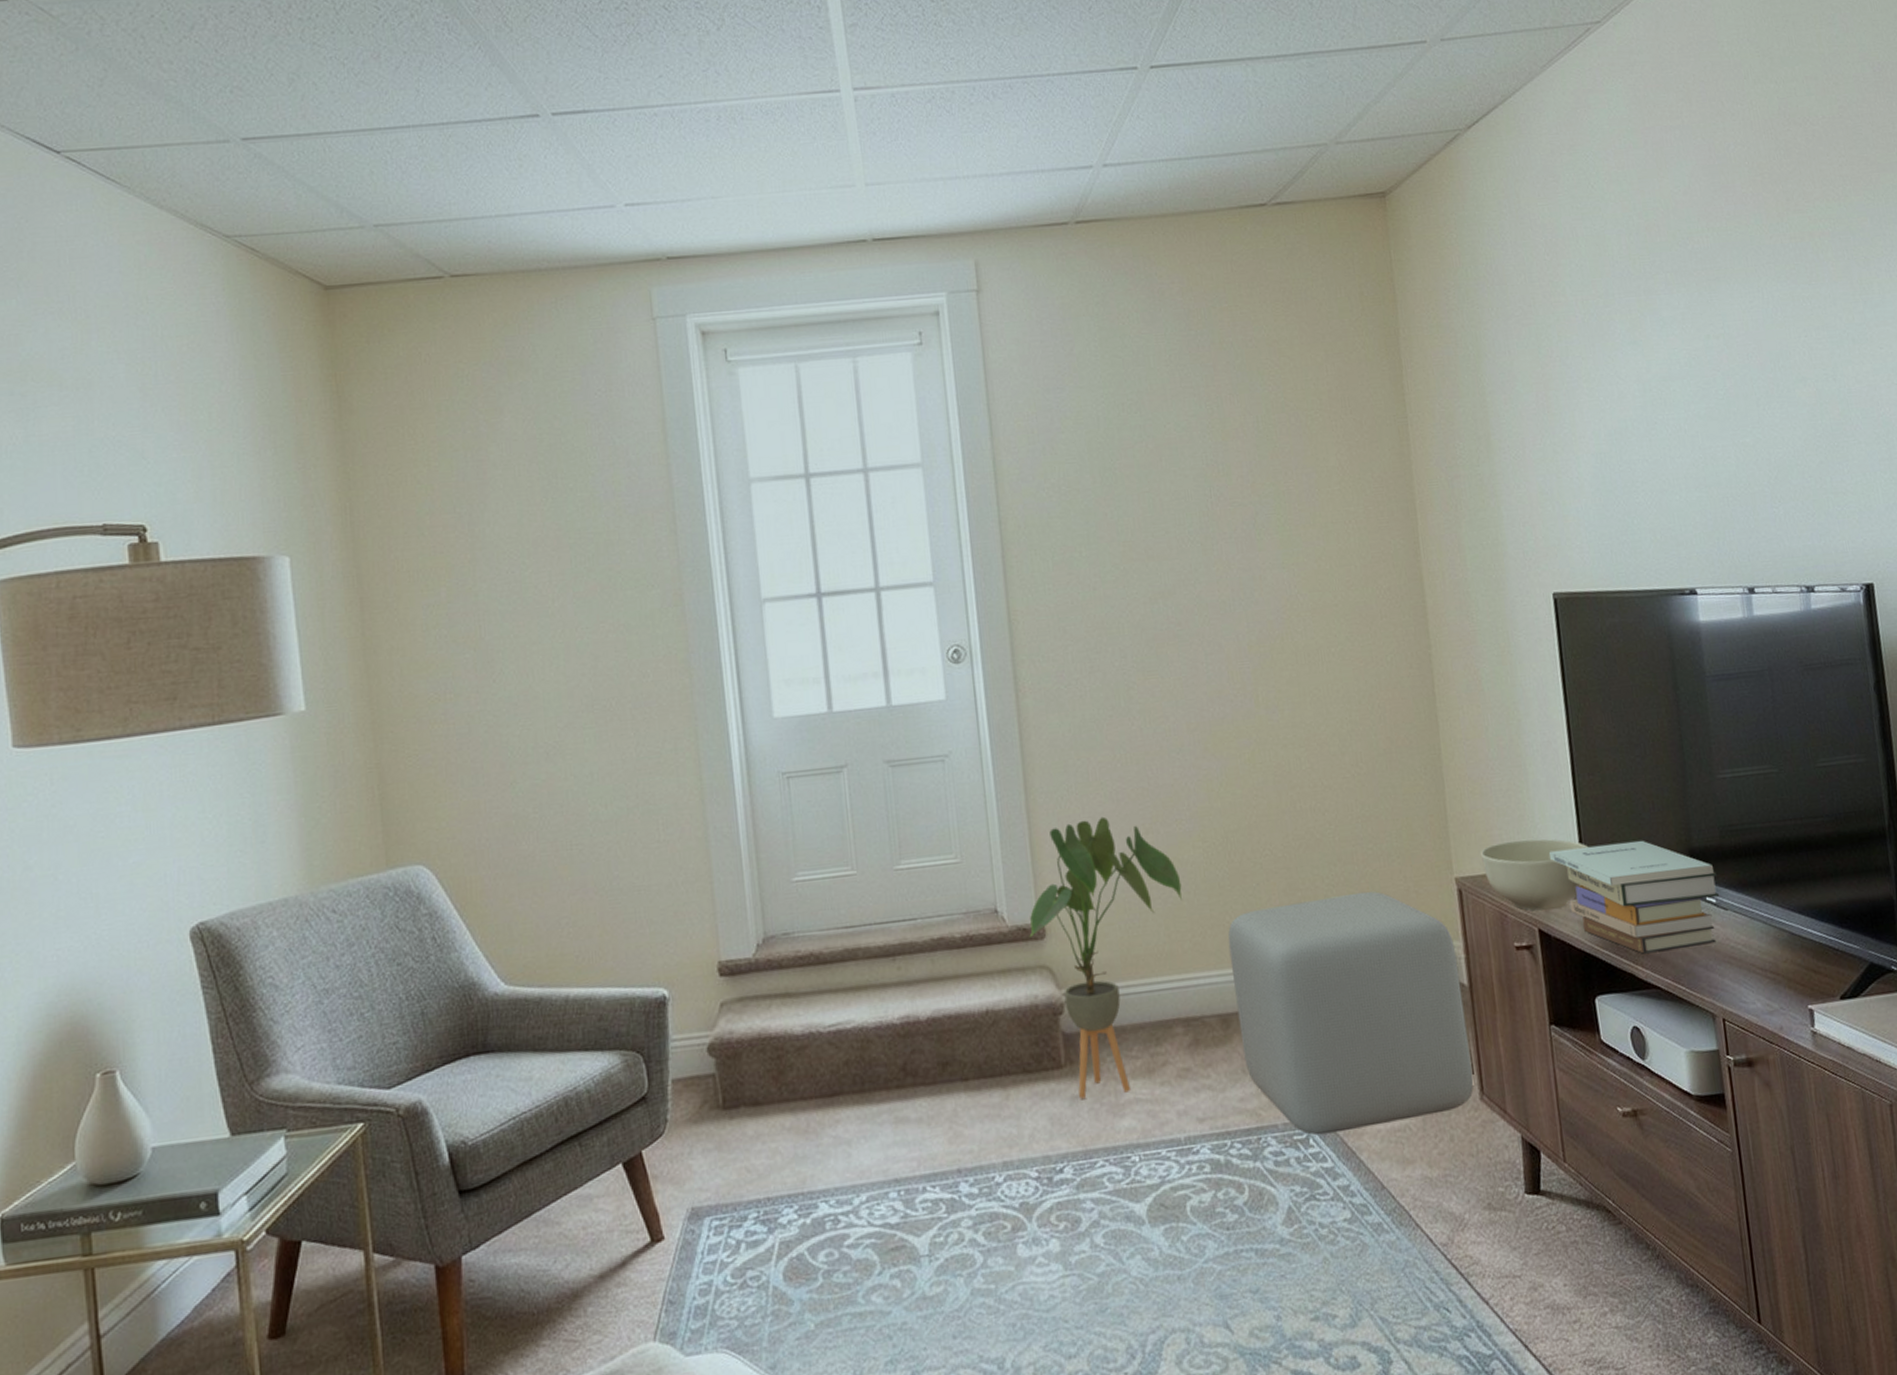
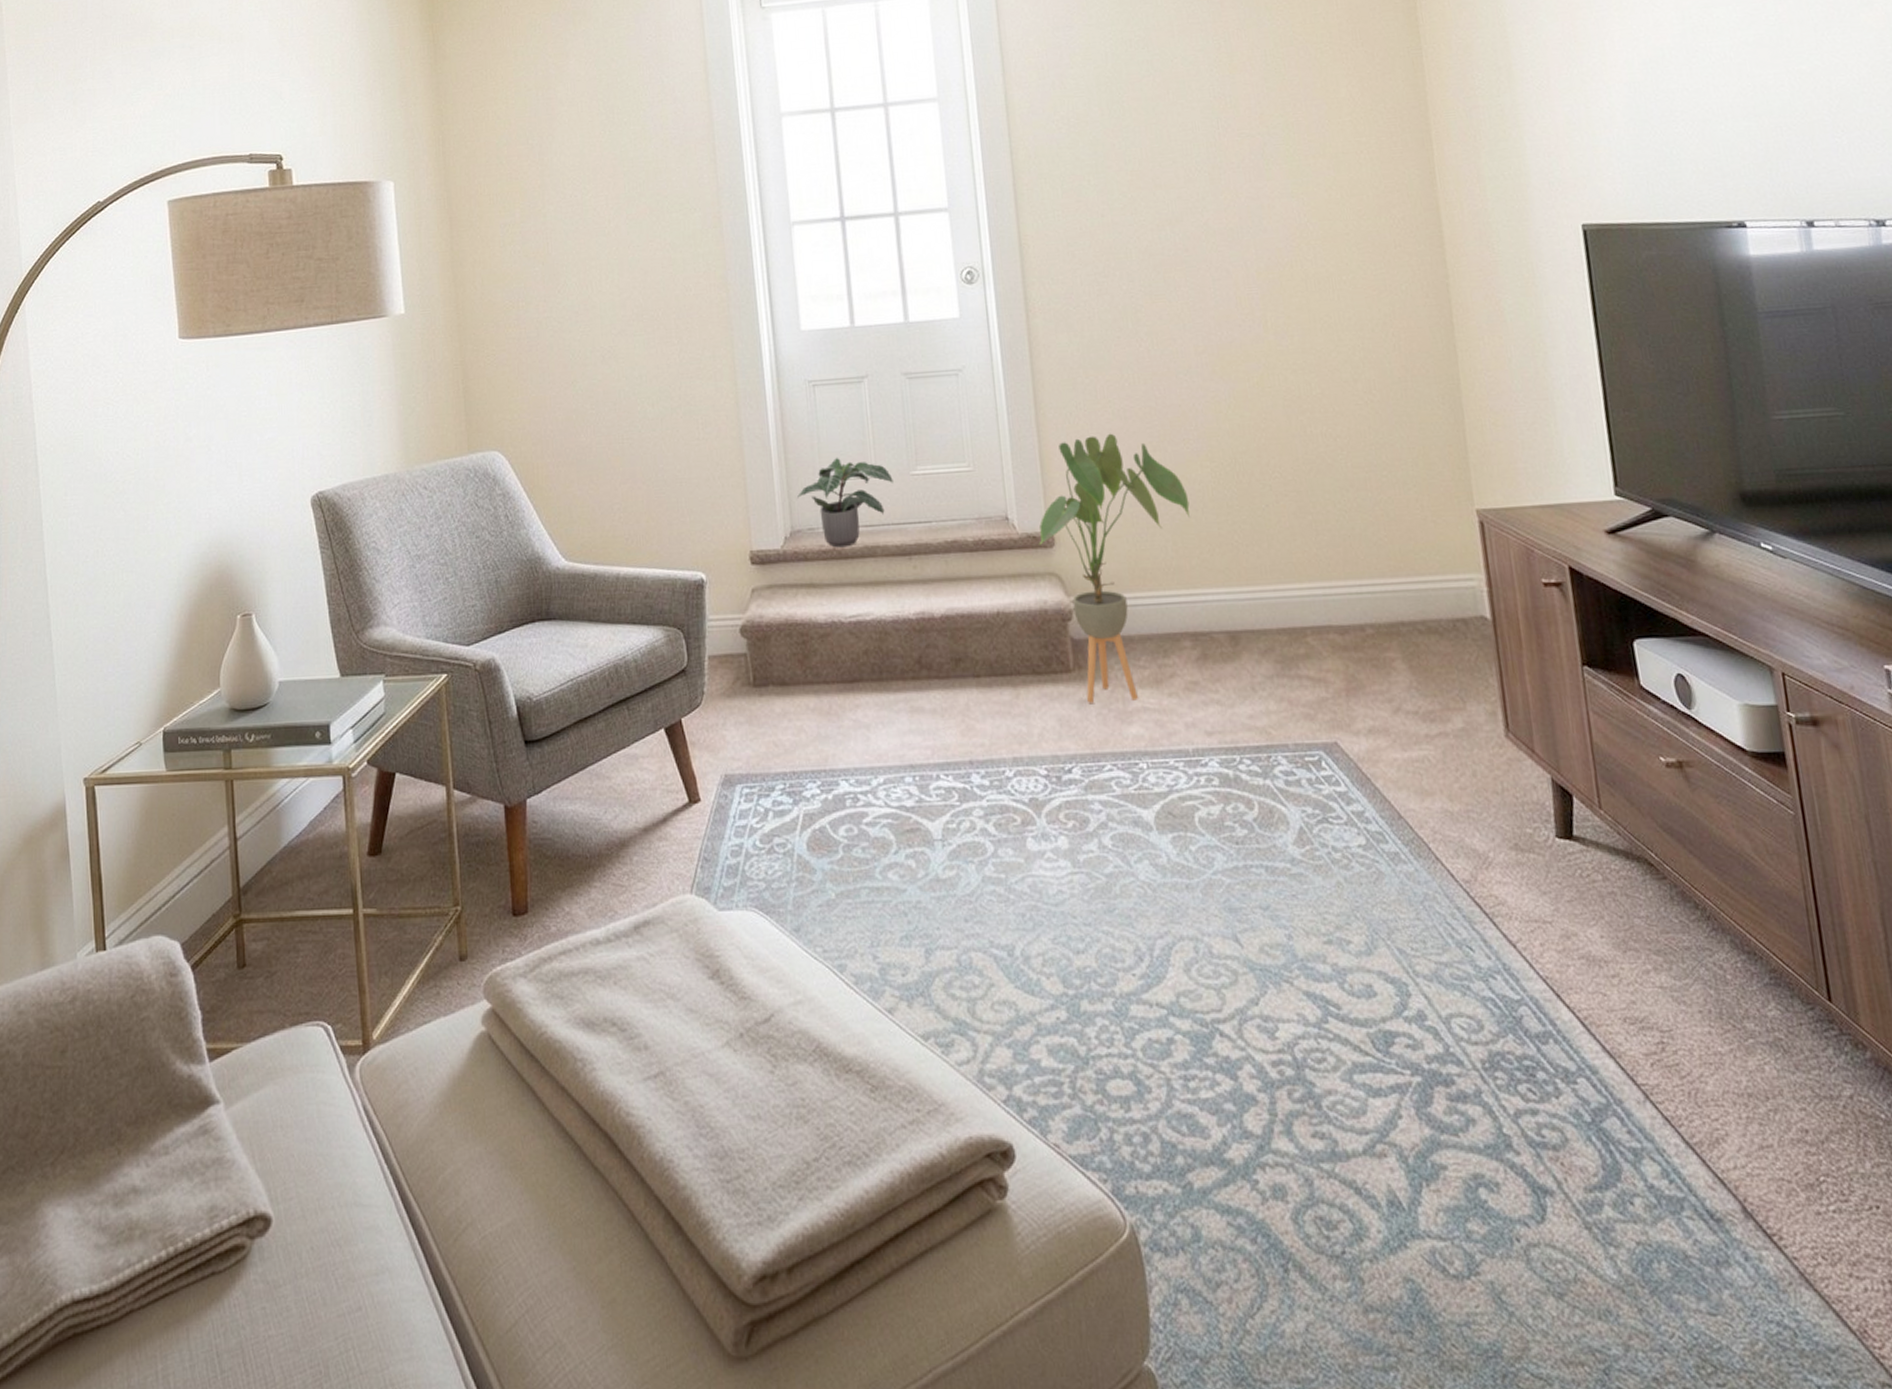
potted plant: none [771,854,876,953] -> present [797,457,894,548]
pouf: present [1228,891,1474,1135] -> none [1236,518,1498,759]
bowl: present [1479,839,1589,911] -> none [1503,474,1625,548]
books: present [1549,840,1720,954] -> none [1580,480,1777,599]

